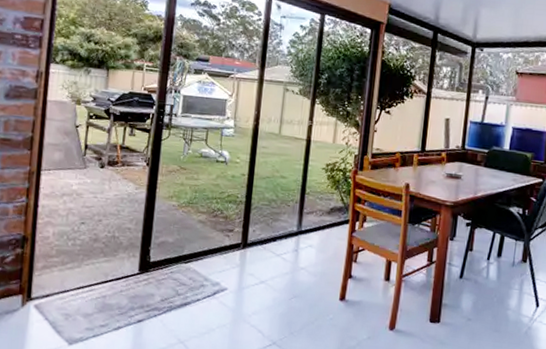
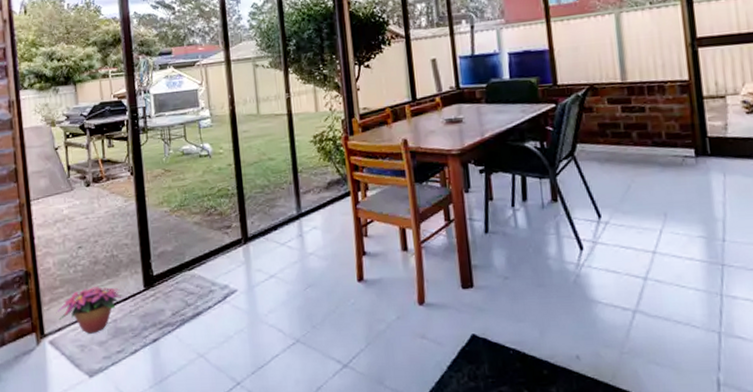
flower arrangement: none [47,261,116,305] -> present [56,285,122,334]

